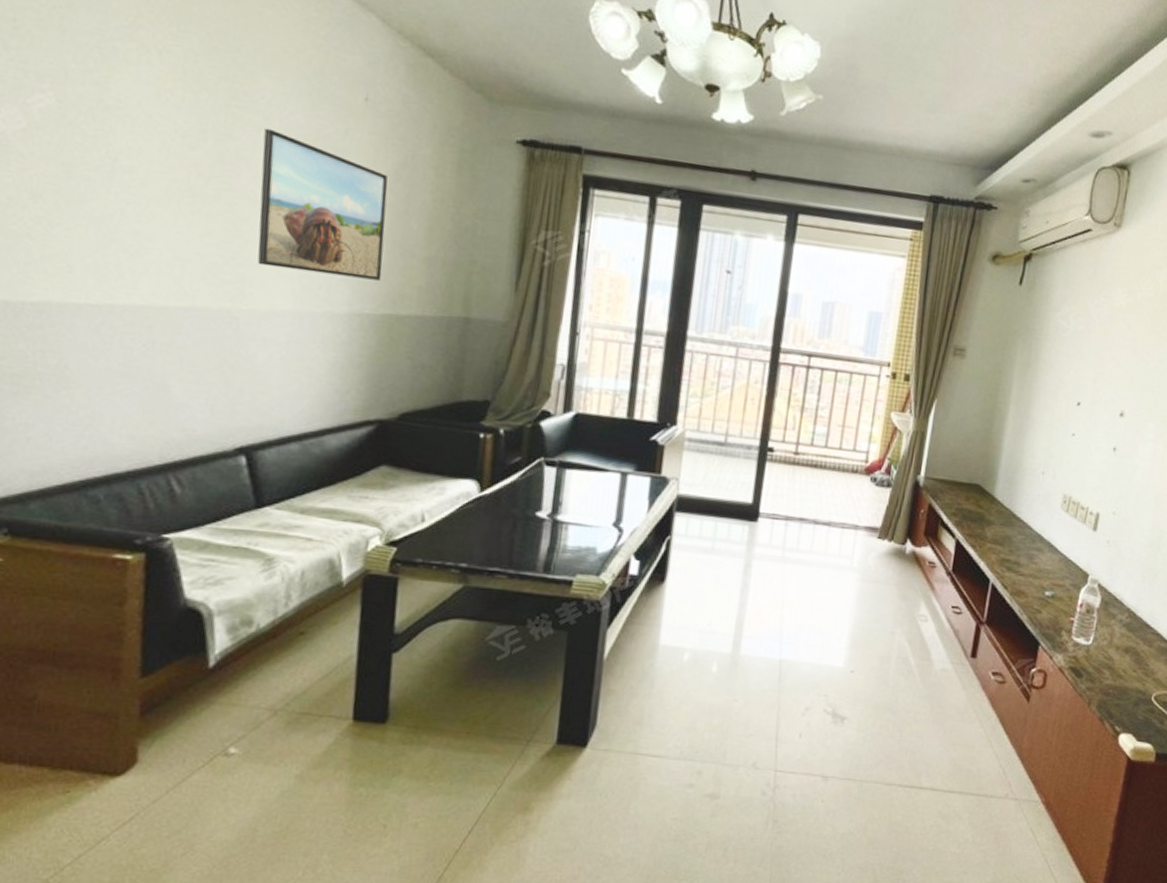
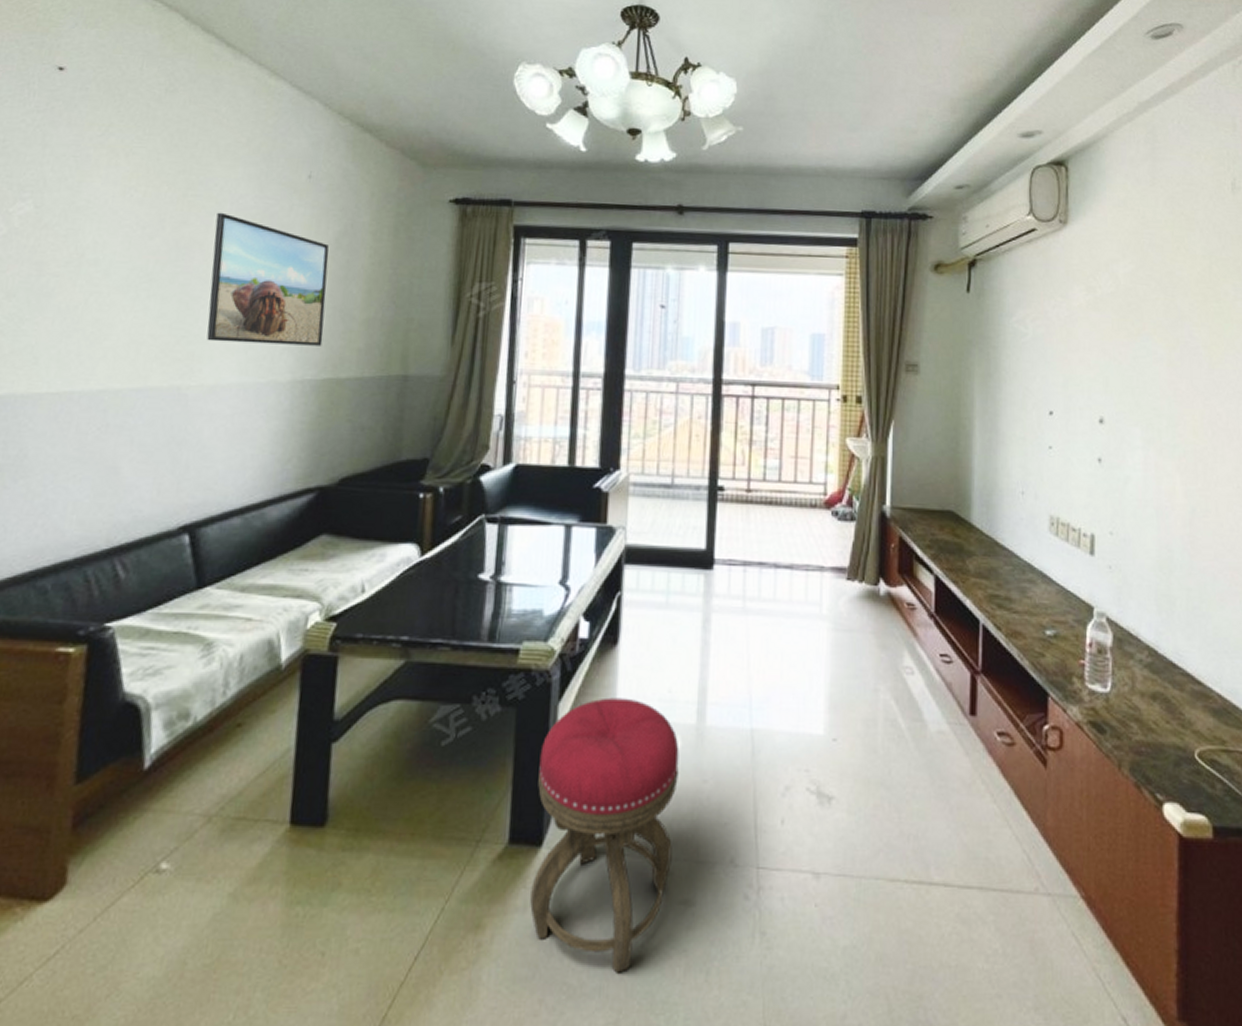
stool: none [574,627,715,848] -> present [530,697,680,973]

